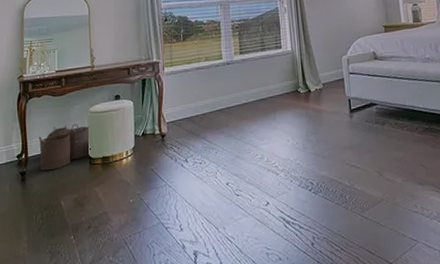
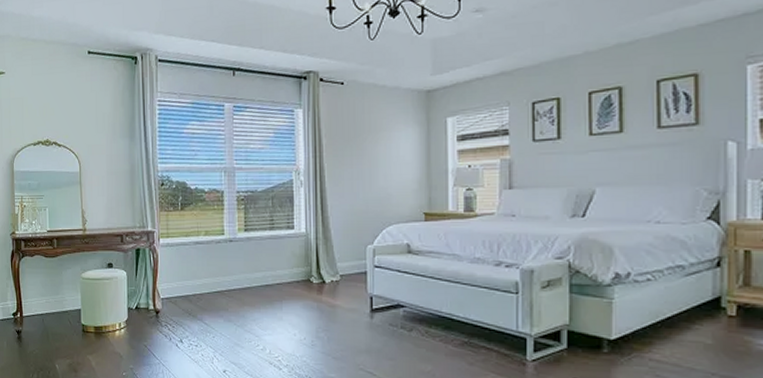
woven basket: present [38,123,91,171] -> none [32,288,84,332]

